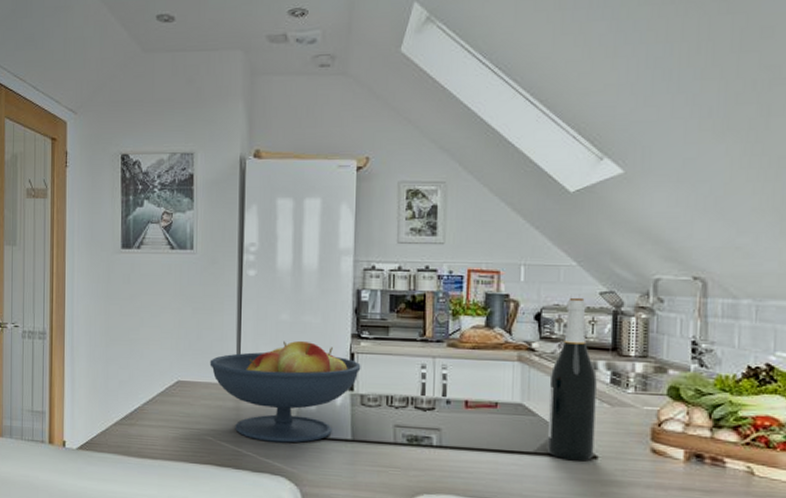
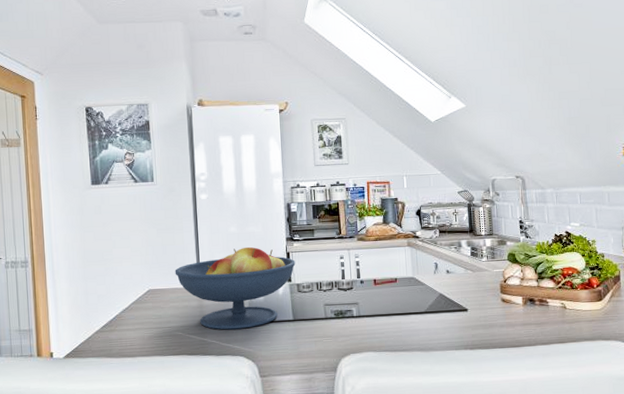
wine bottle: present [547,297,597,462] -> none [430,196,465,315]

